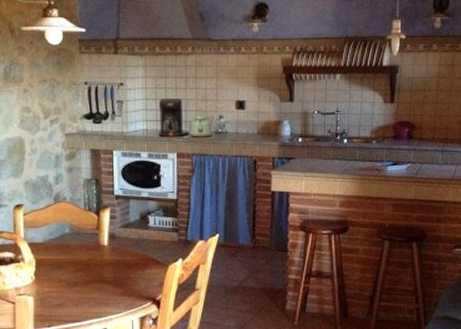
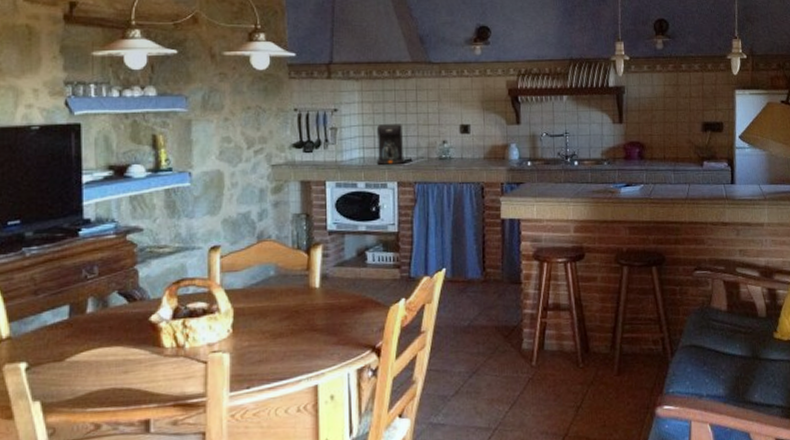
kettle: present [188,107,212,138] -> none [409,132,436,165]

